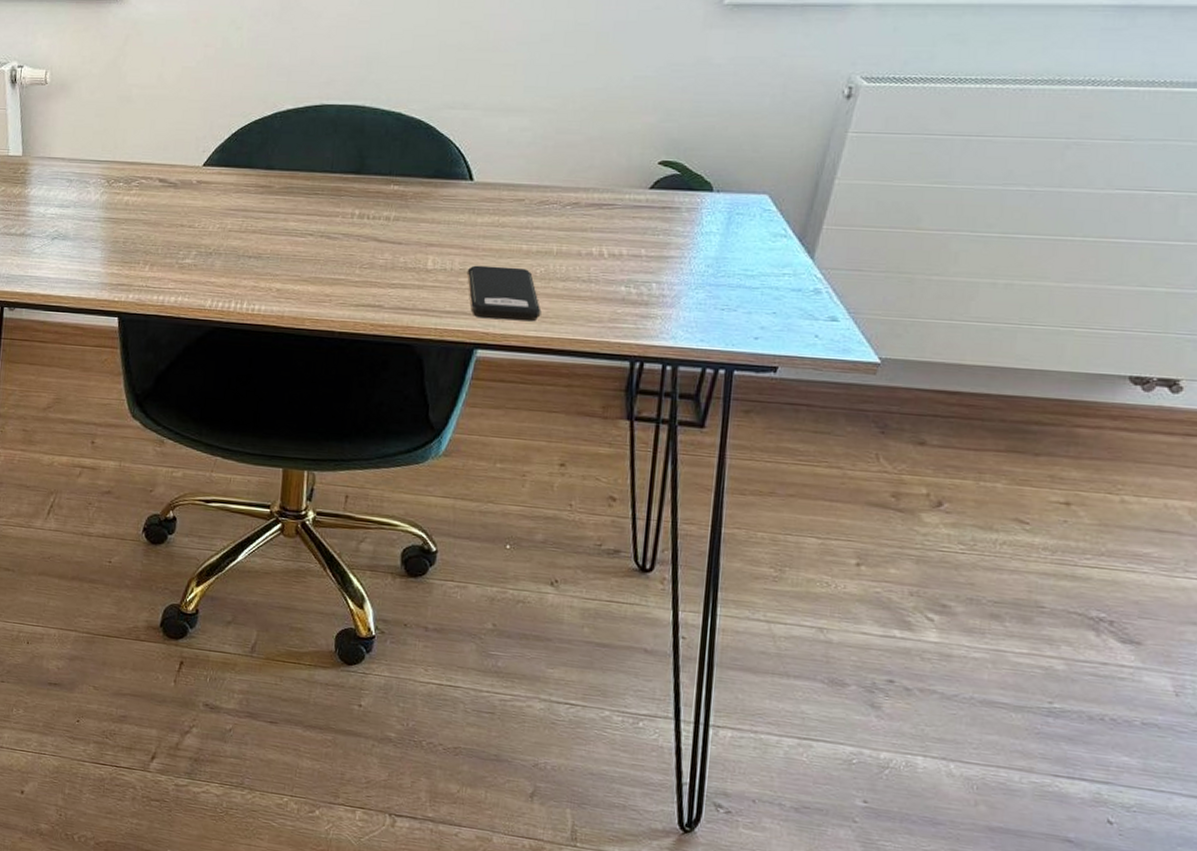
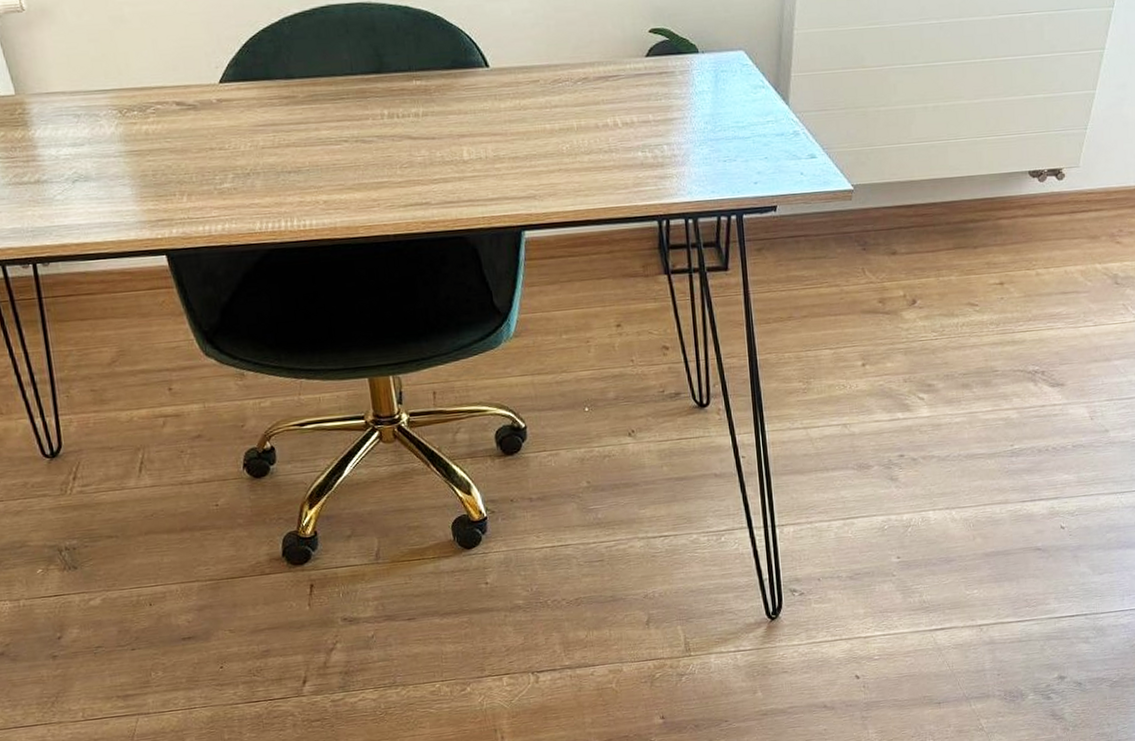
phone: present [466,265,542,322] -> none [500,147,575,201]

